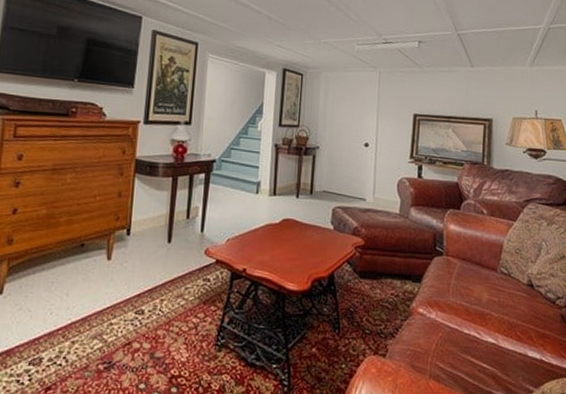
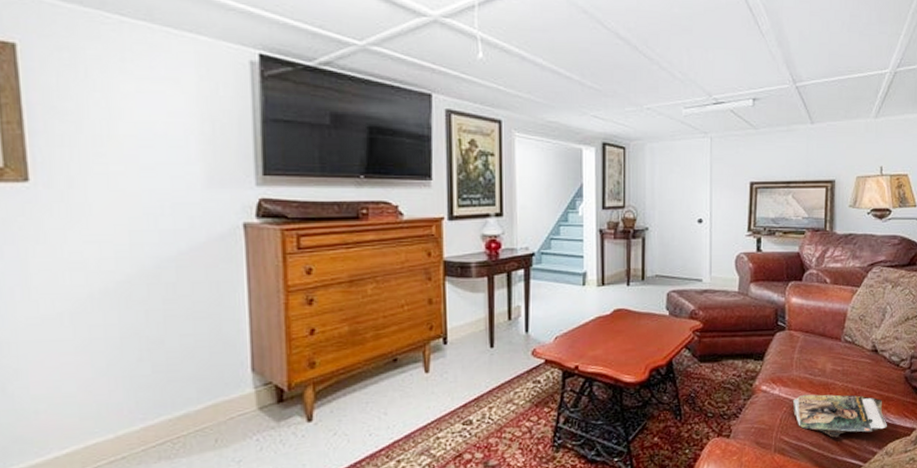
magazine: none [448,321,543,370] -> present [792,394,887,438]

